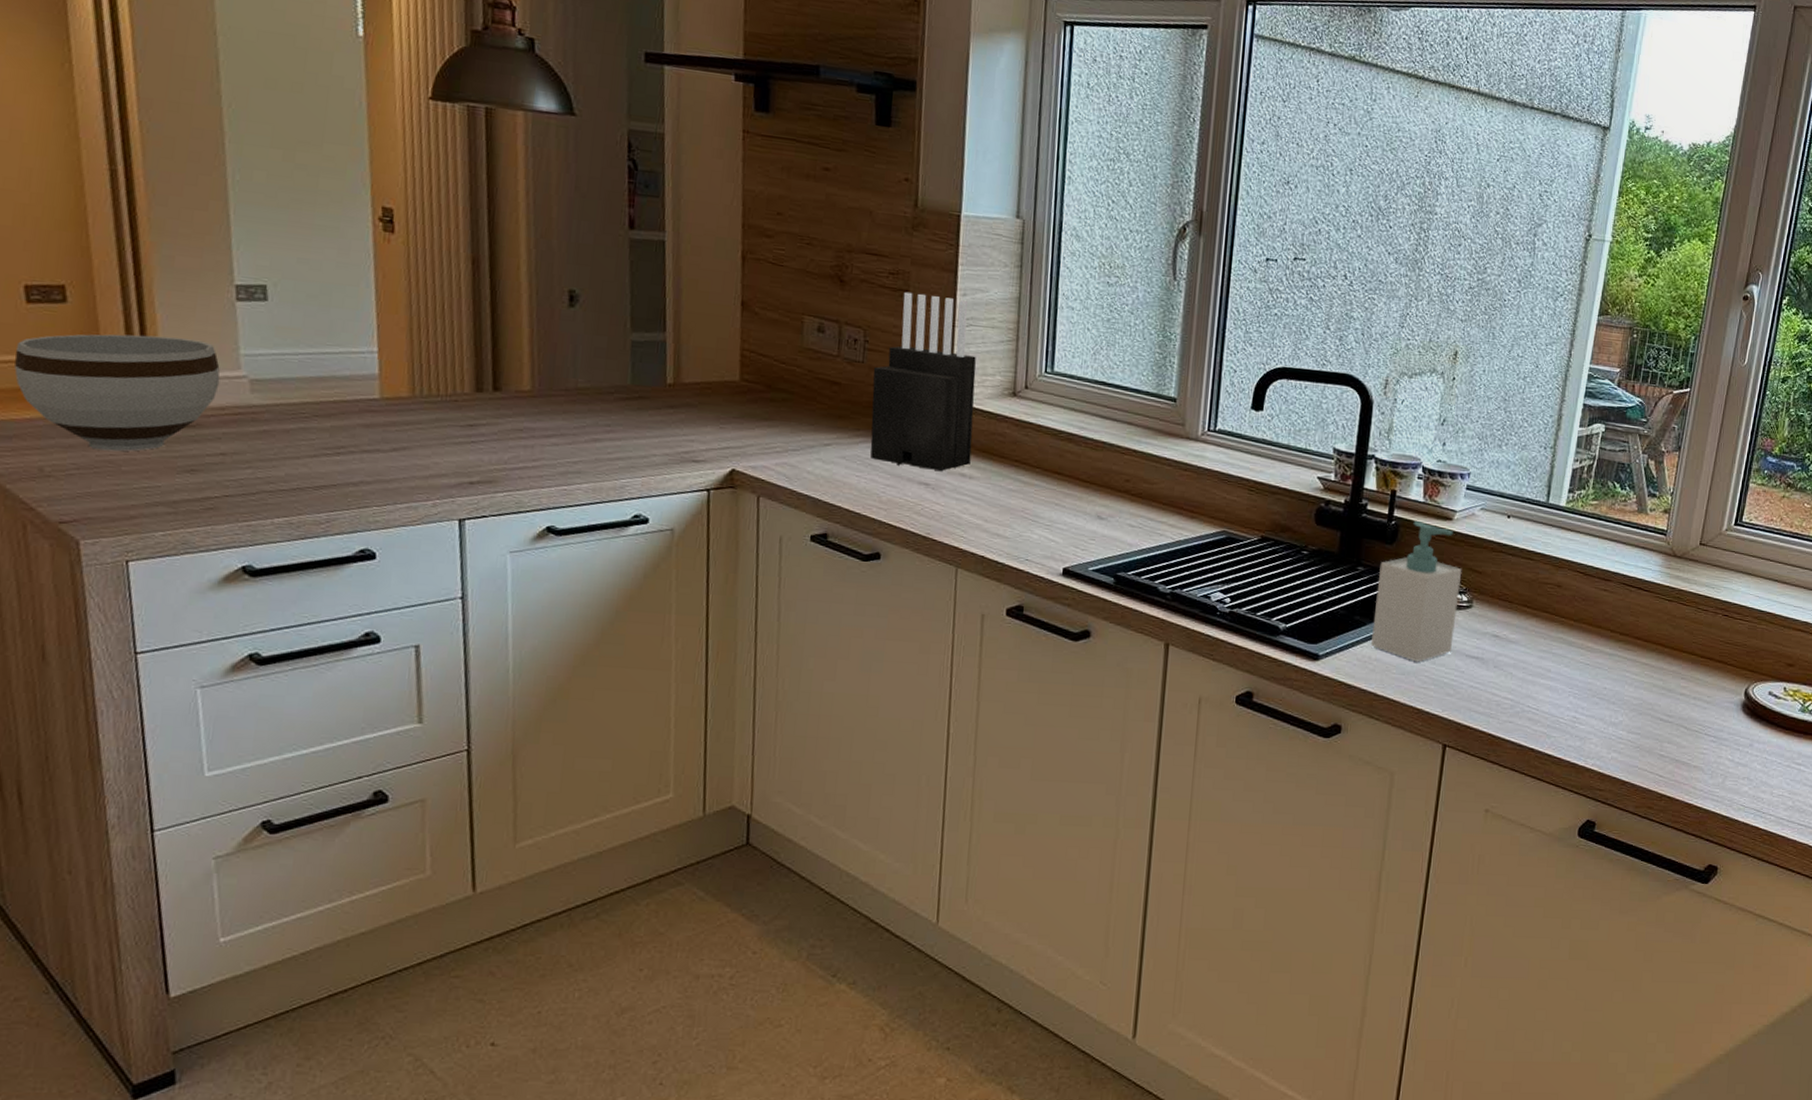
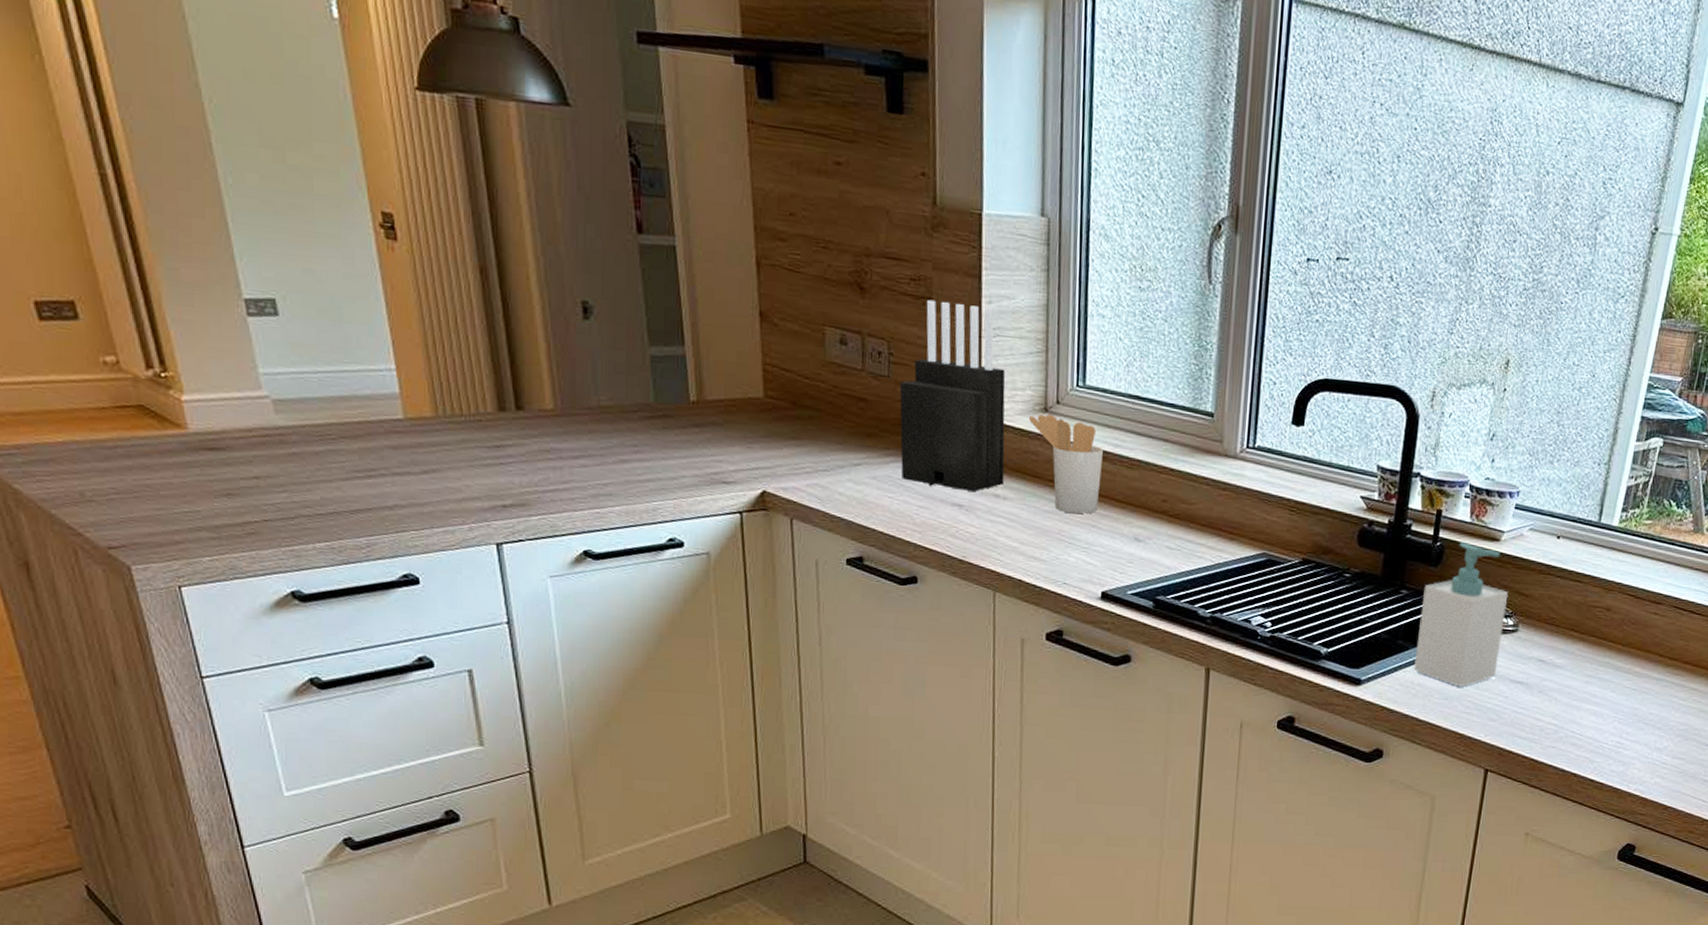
bowl: present [14,334,220,452] -> none [38,352,243,476]
utensil holder: none [997,398,1070,493] -> present [1028,414,1104,514]

